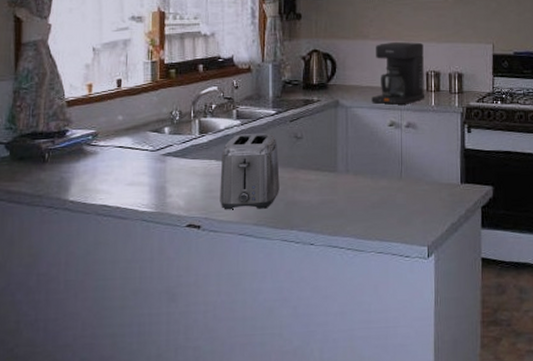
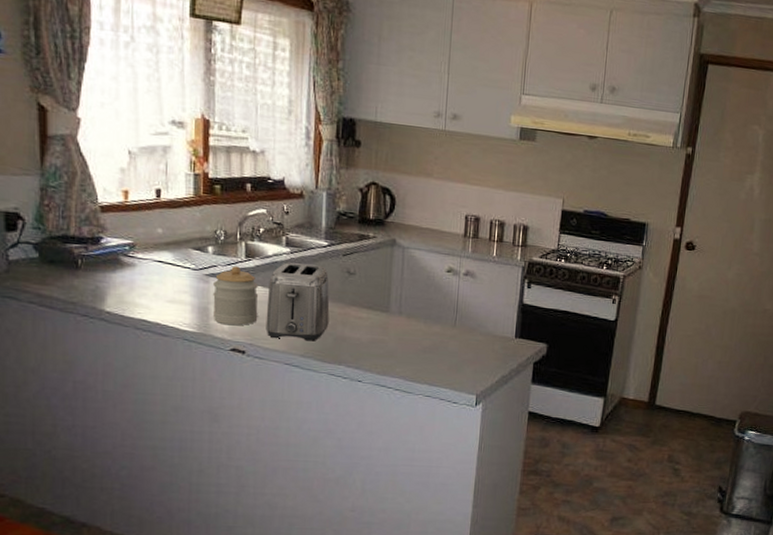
jar: none [169,143,212,202] -> present [212,266,259,326]
coffee maker: present [371,41,425,105] -> none [430,183,490,252]

